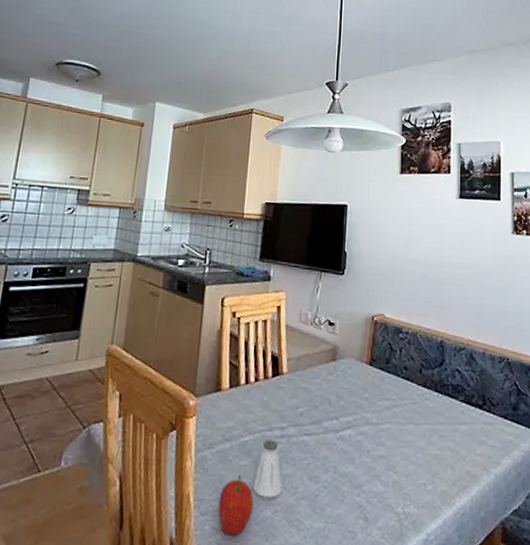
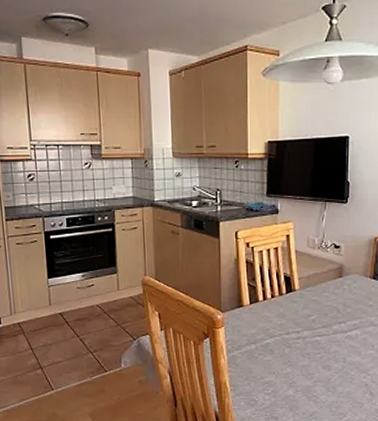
fruit: present [218,475,254,536] -> none [249,367,278,408]
saltshaker: present [253,440,283,498] -> none [277,341,302,382]

